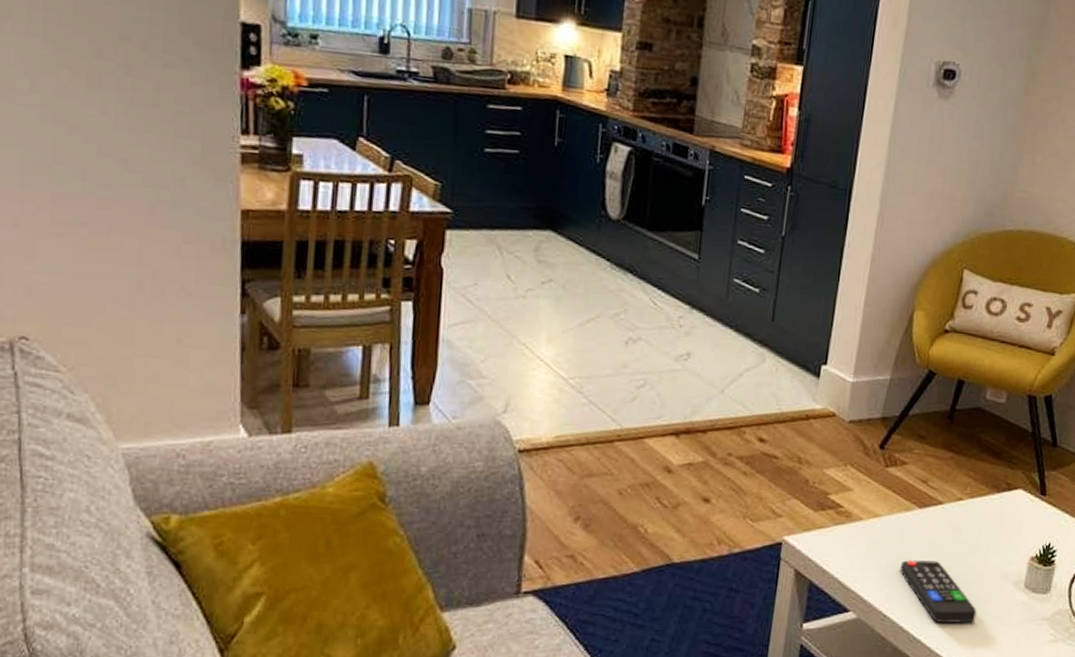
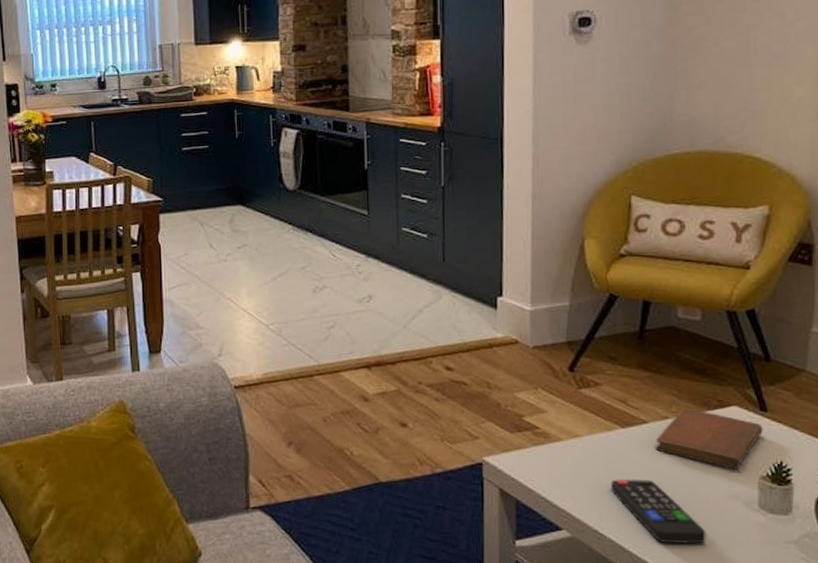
notebook: none [945,489,1040,551] -> present [655,407,763,470]

